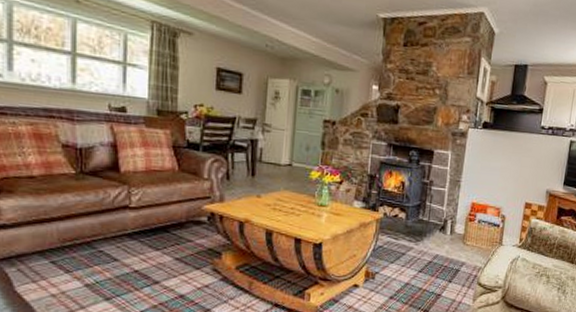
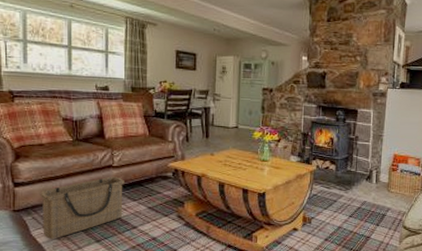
basket: none [28,219,145,297] -> present [40,176,124,239]

